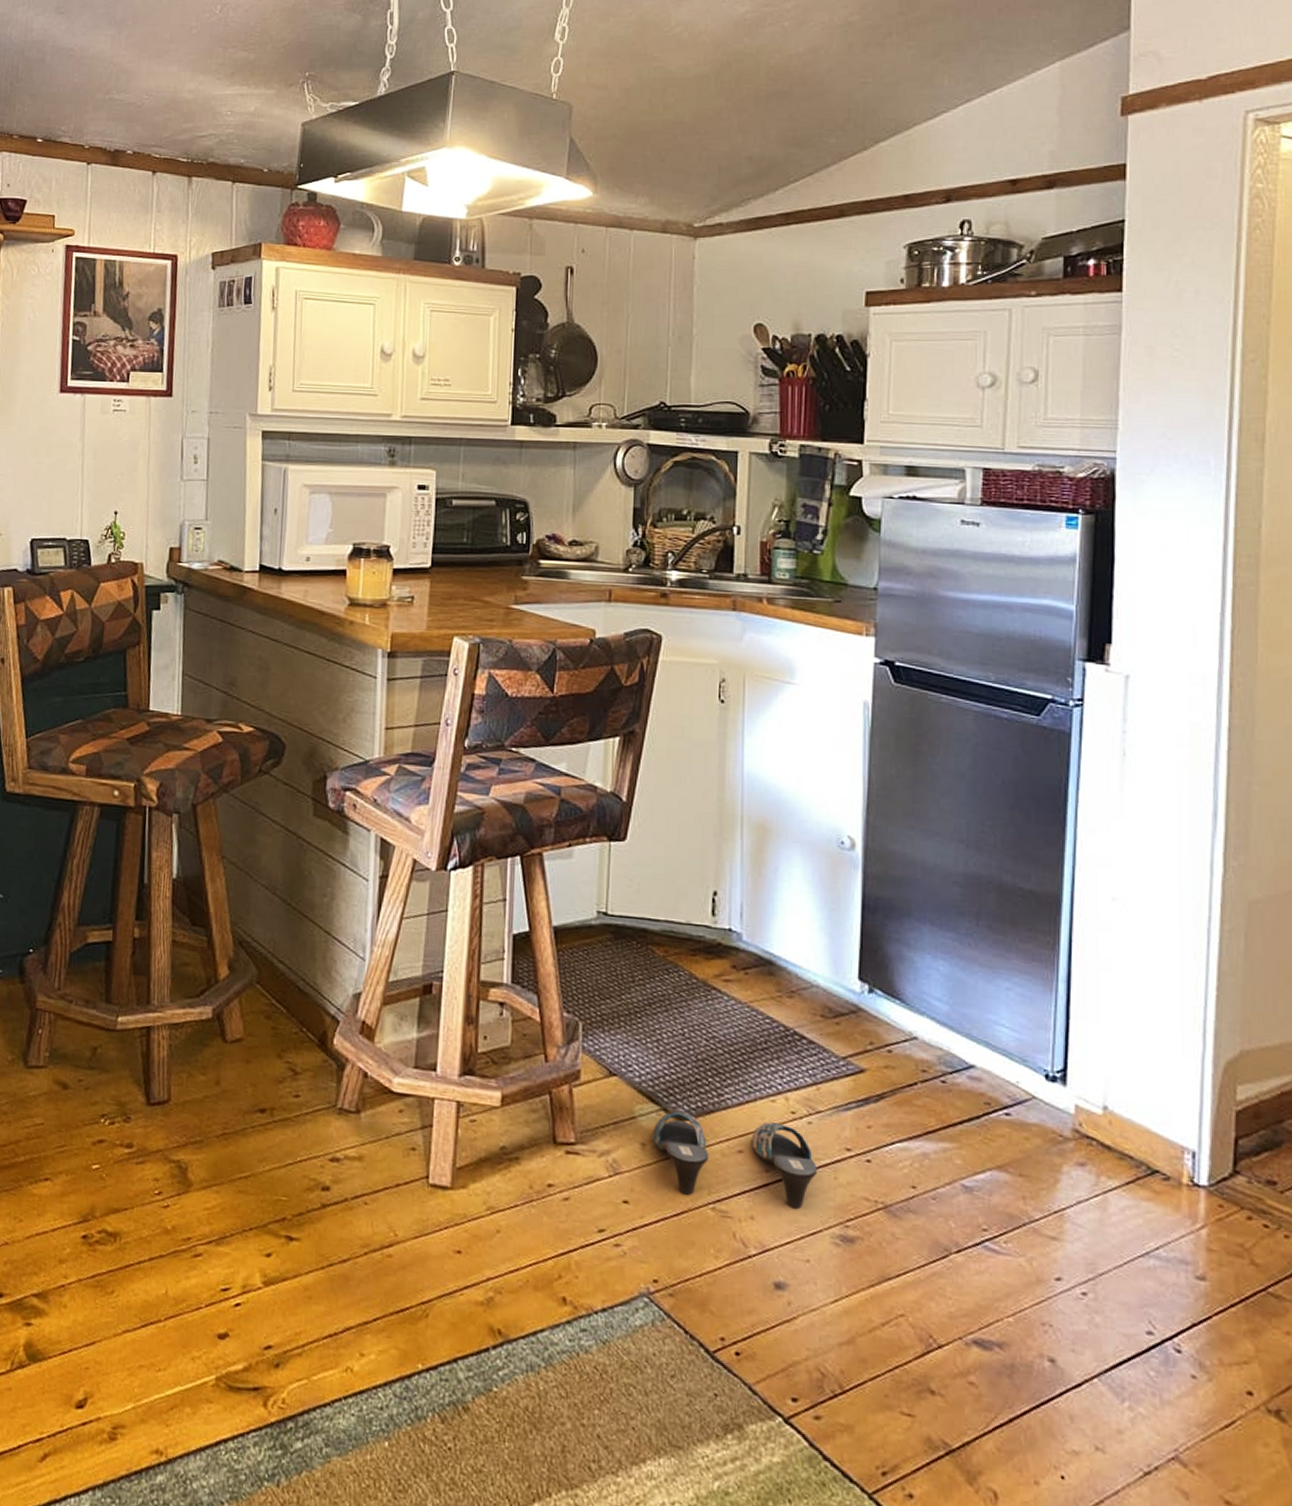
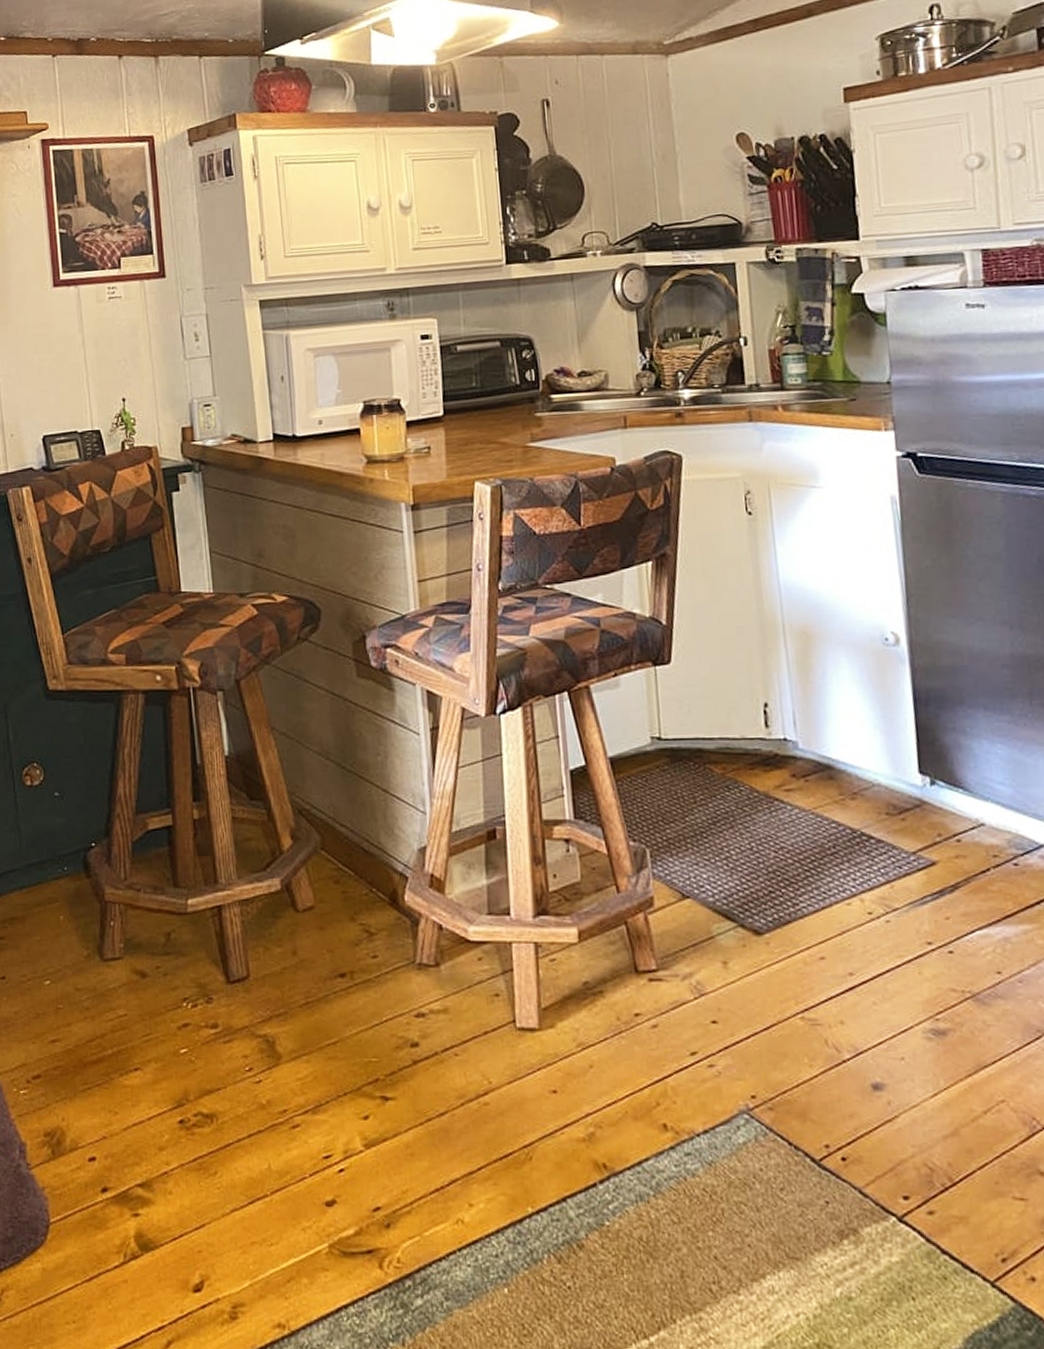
slippers: present [652,1110,818,1209] -> none [732,925,902,1008]

